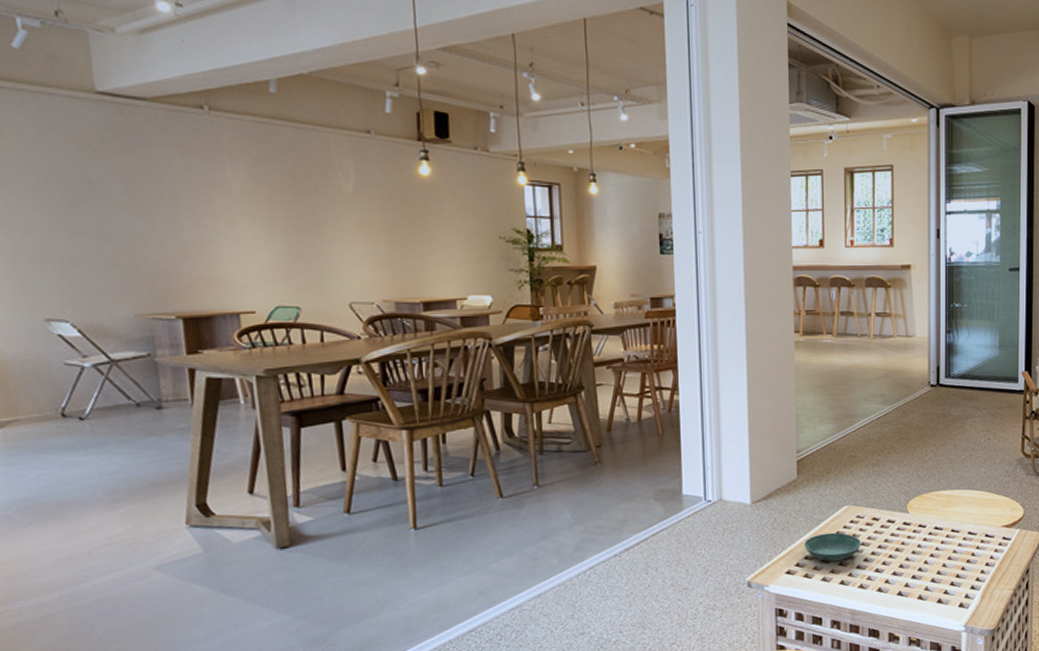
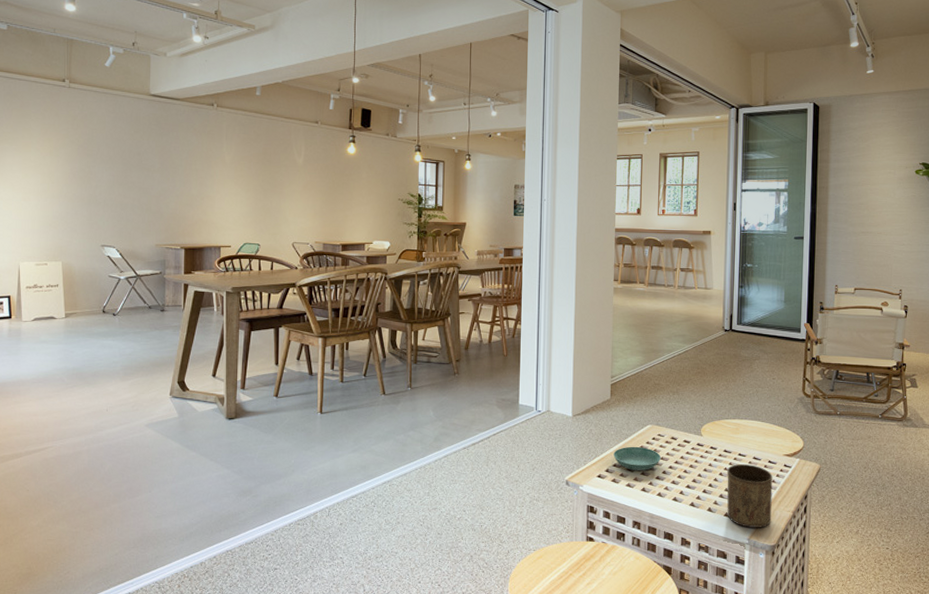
cup: none [939,541,991,613] -> present [727,464,773,528]

